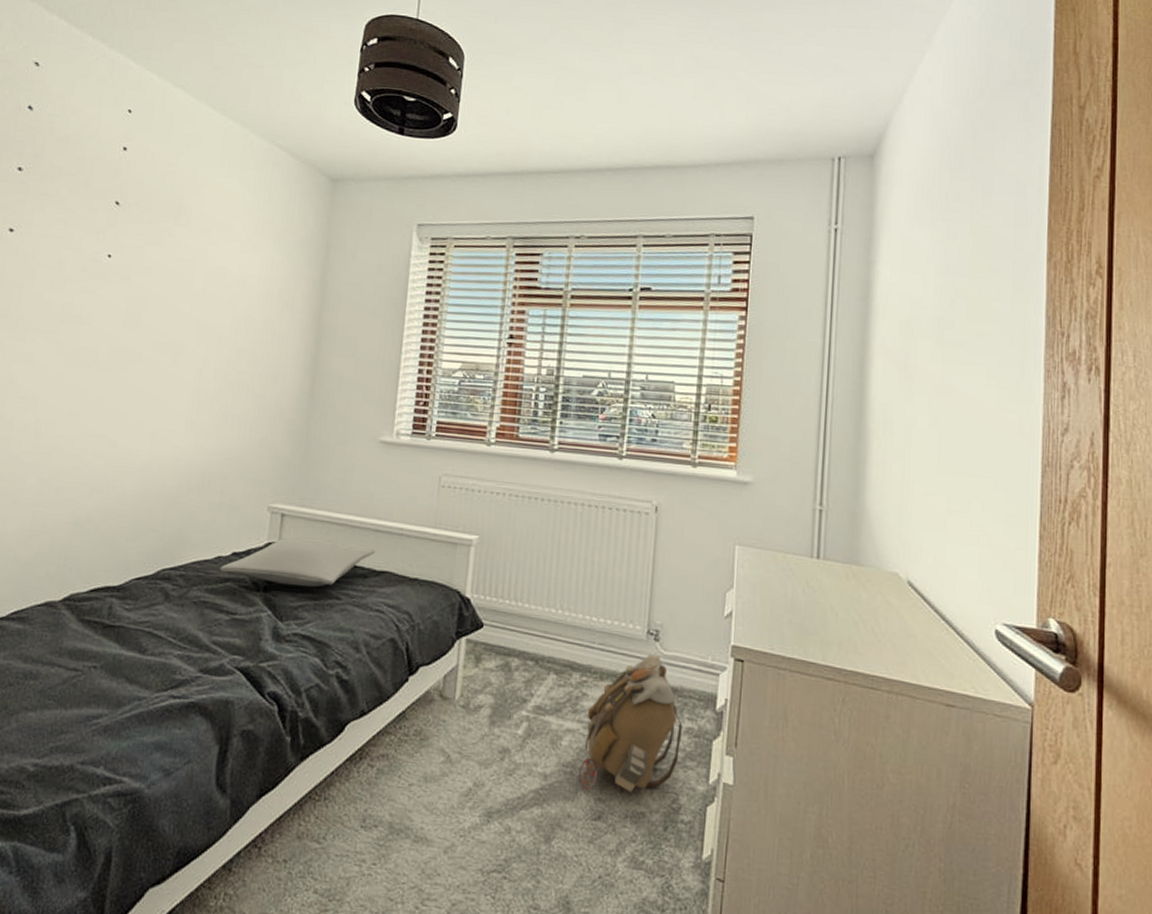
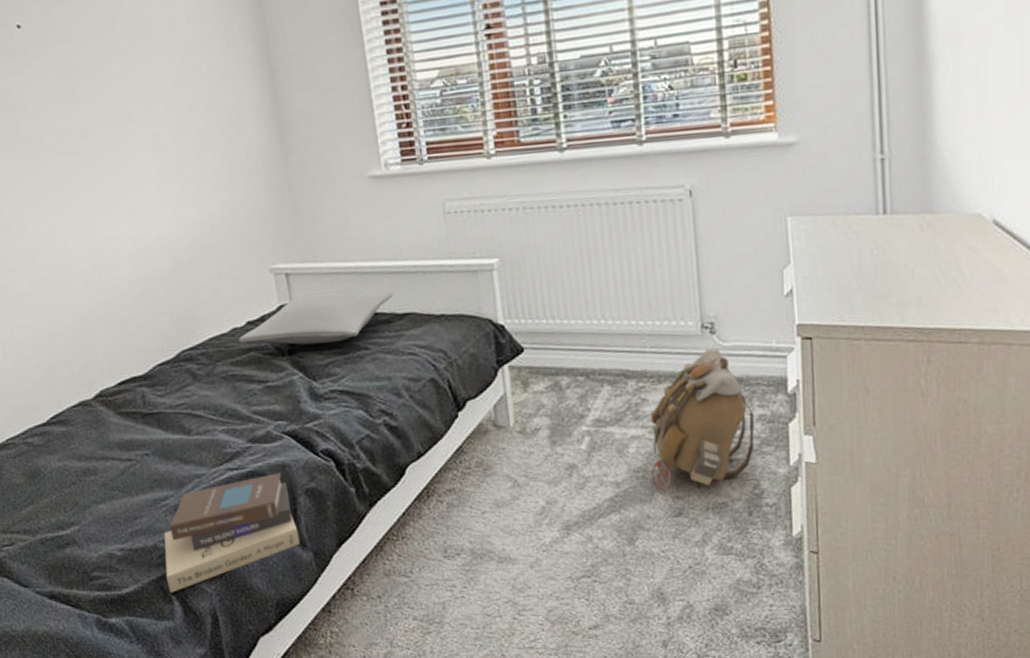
books: none [69,708,225,822] -> present [163,473,301,593]

